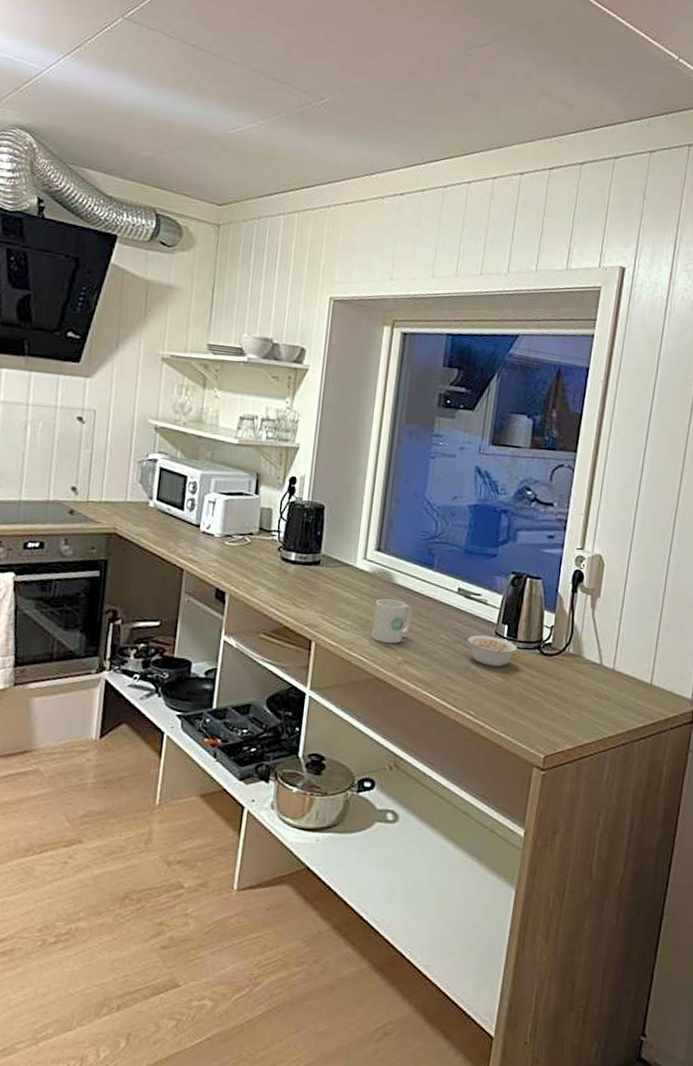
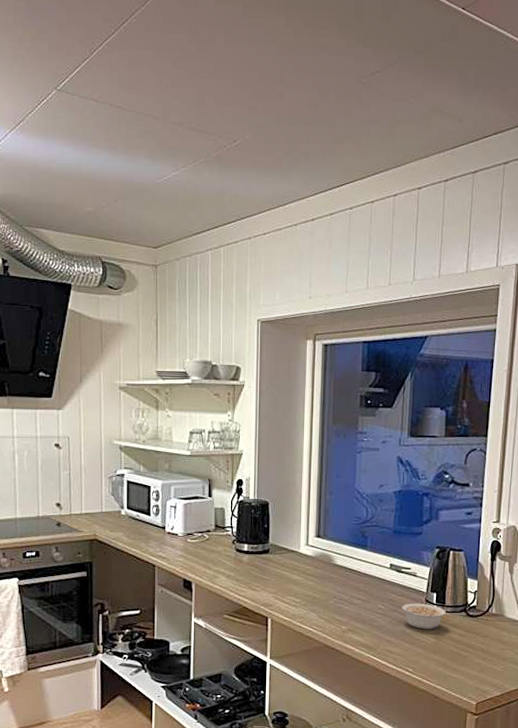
mug: present [371,598,412,644] -> none [318,578,352,616]

